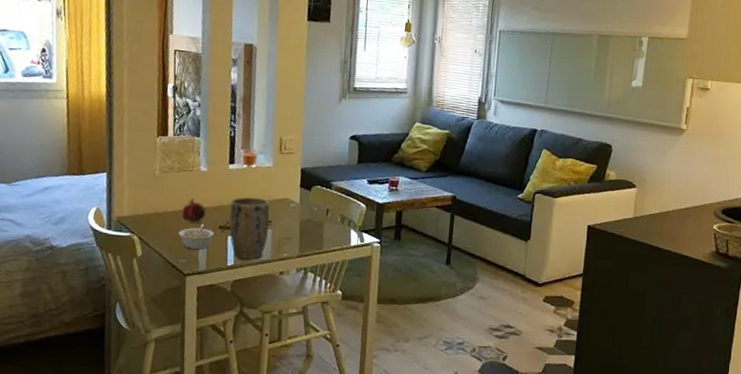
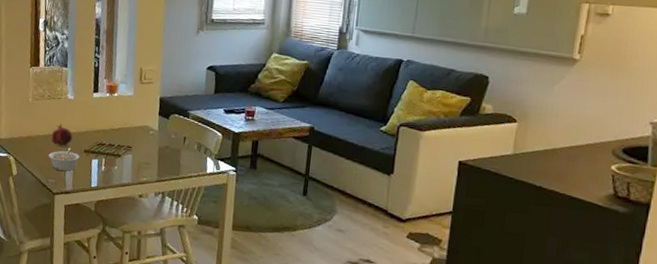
plant pot: present [229,197,270,260] -> none [93,123,131,182]

